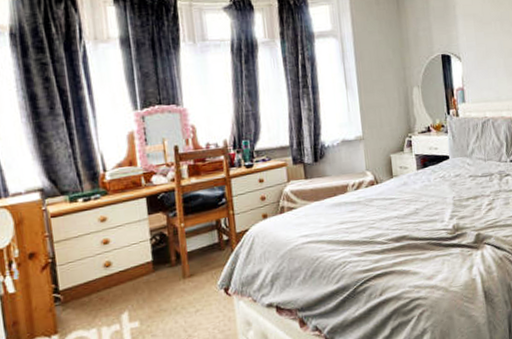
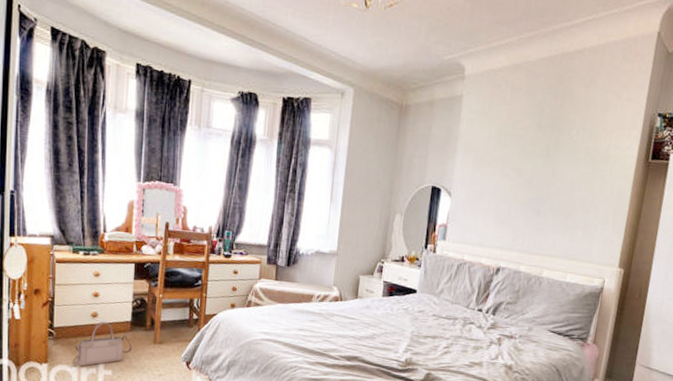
handbag: none [89,268,159,329] -> present [72,320,132,367]

